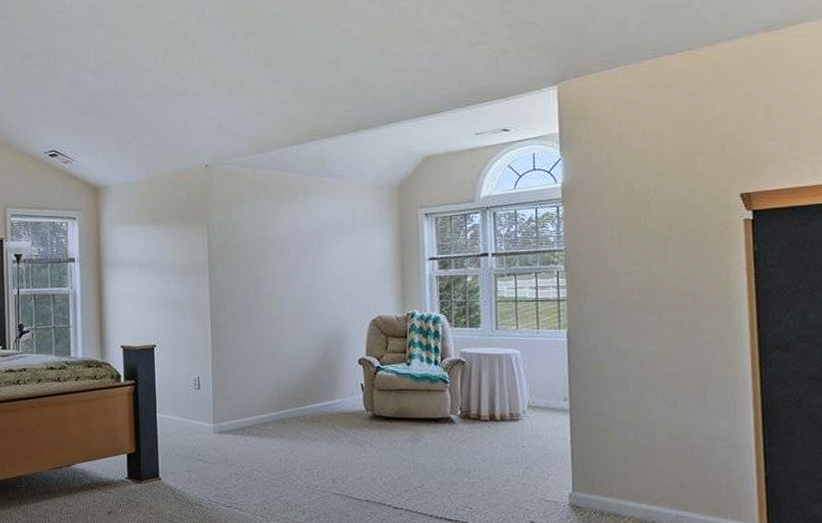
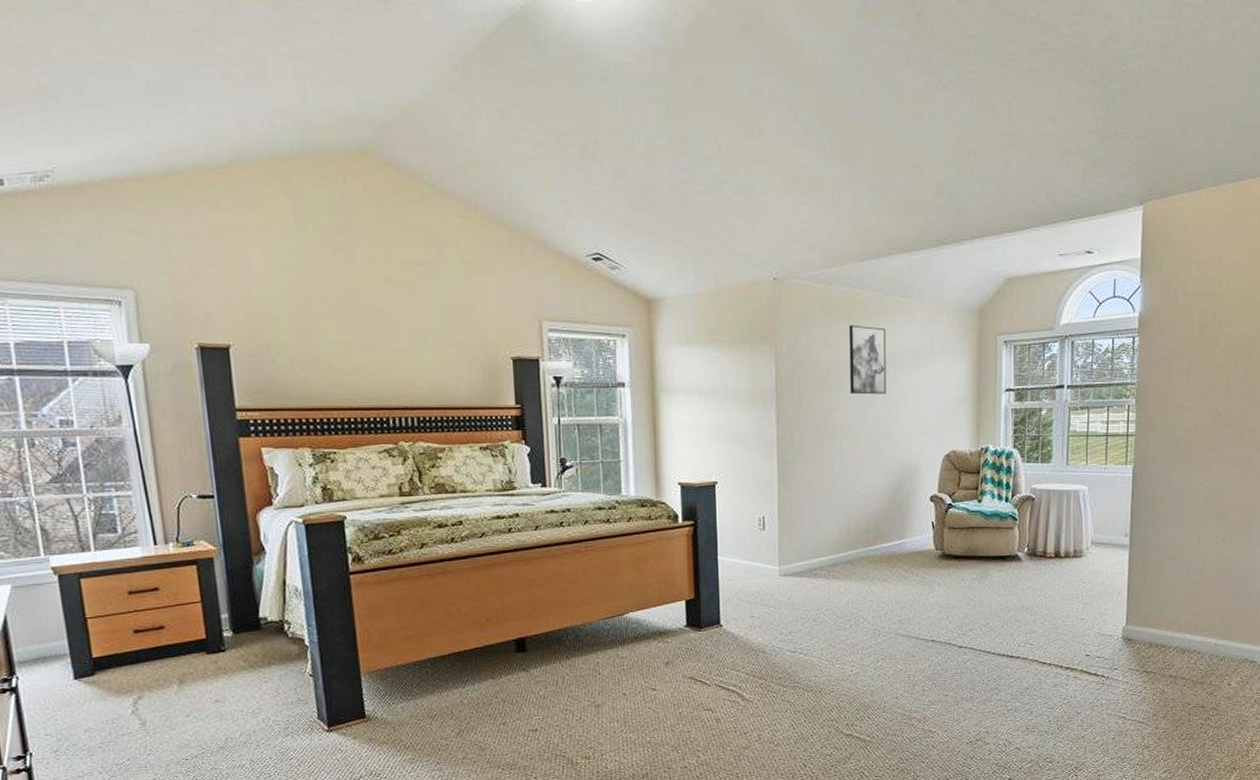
wall art: none [275,203,312,266] -> present [849,325,887,395]

